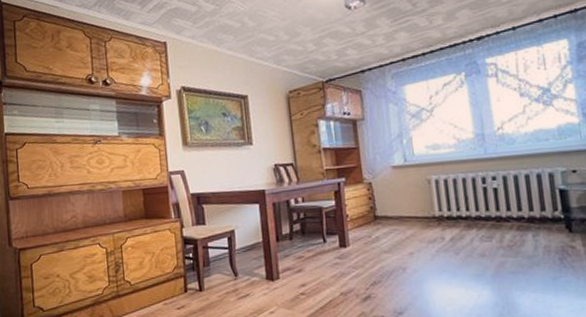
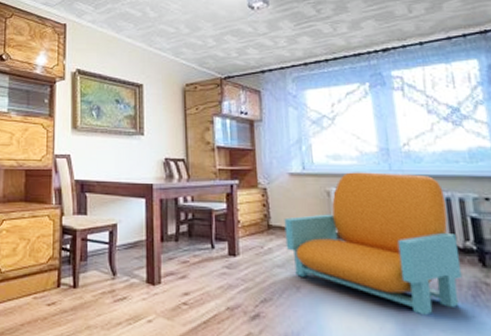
armchair: none [389,155,551,281] -> present [284,172,463,316]

